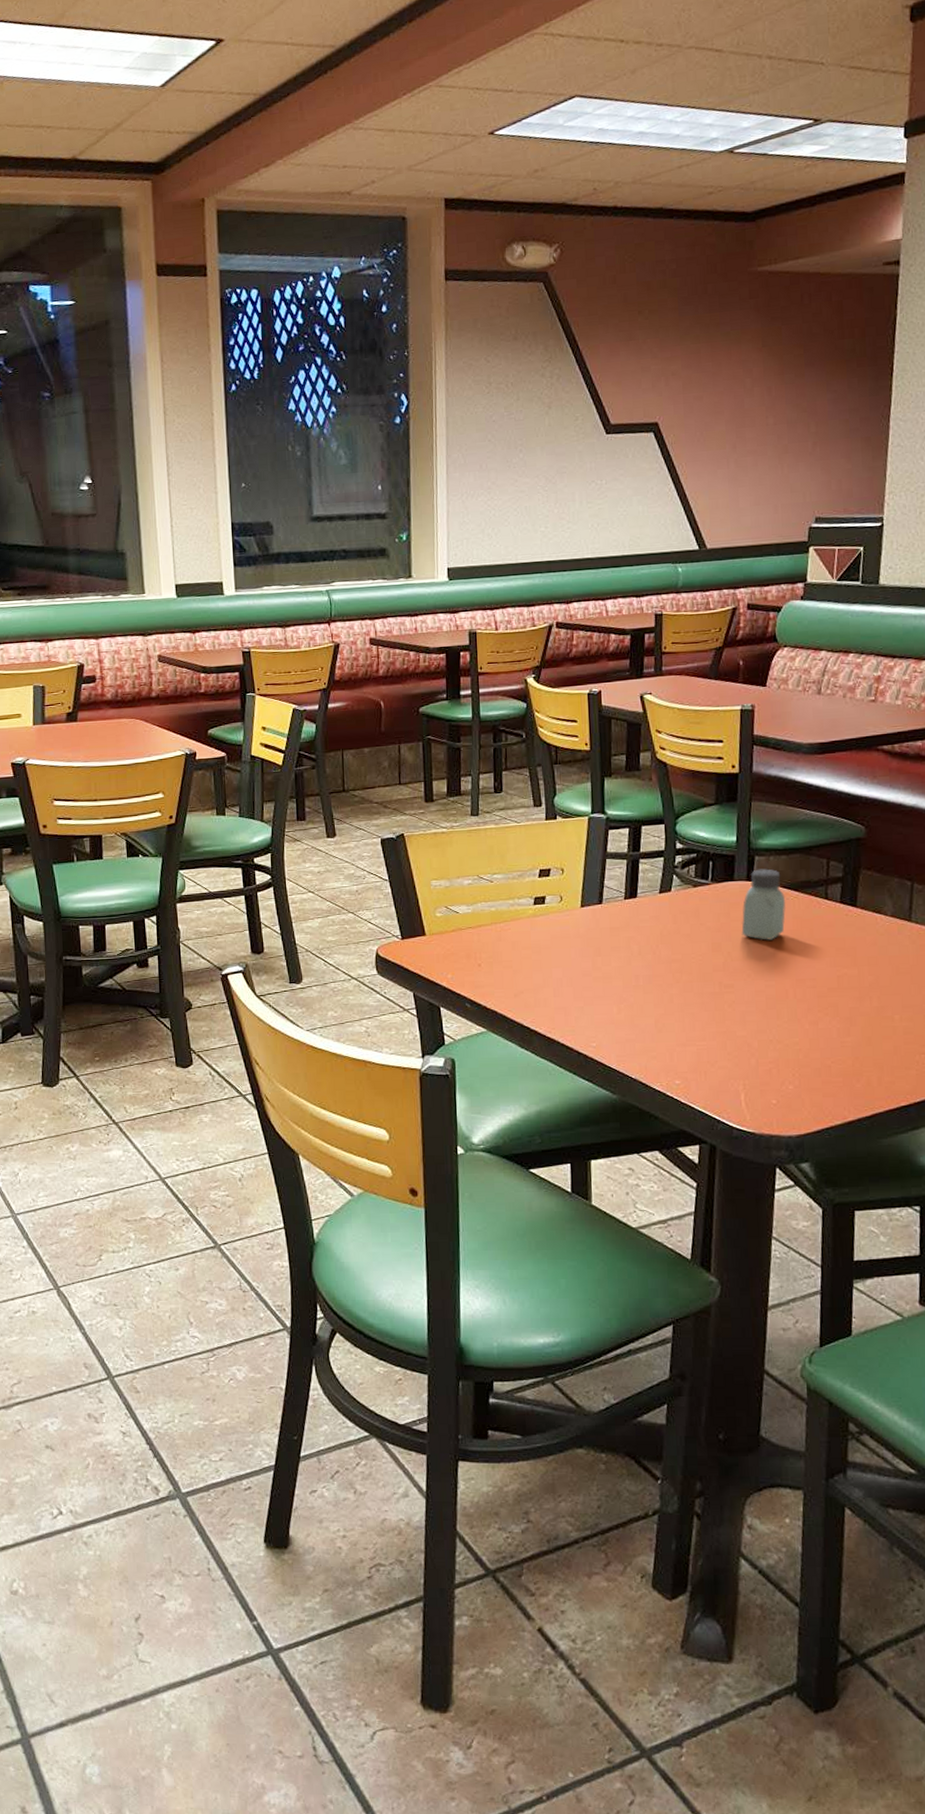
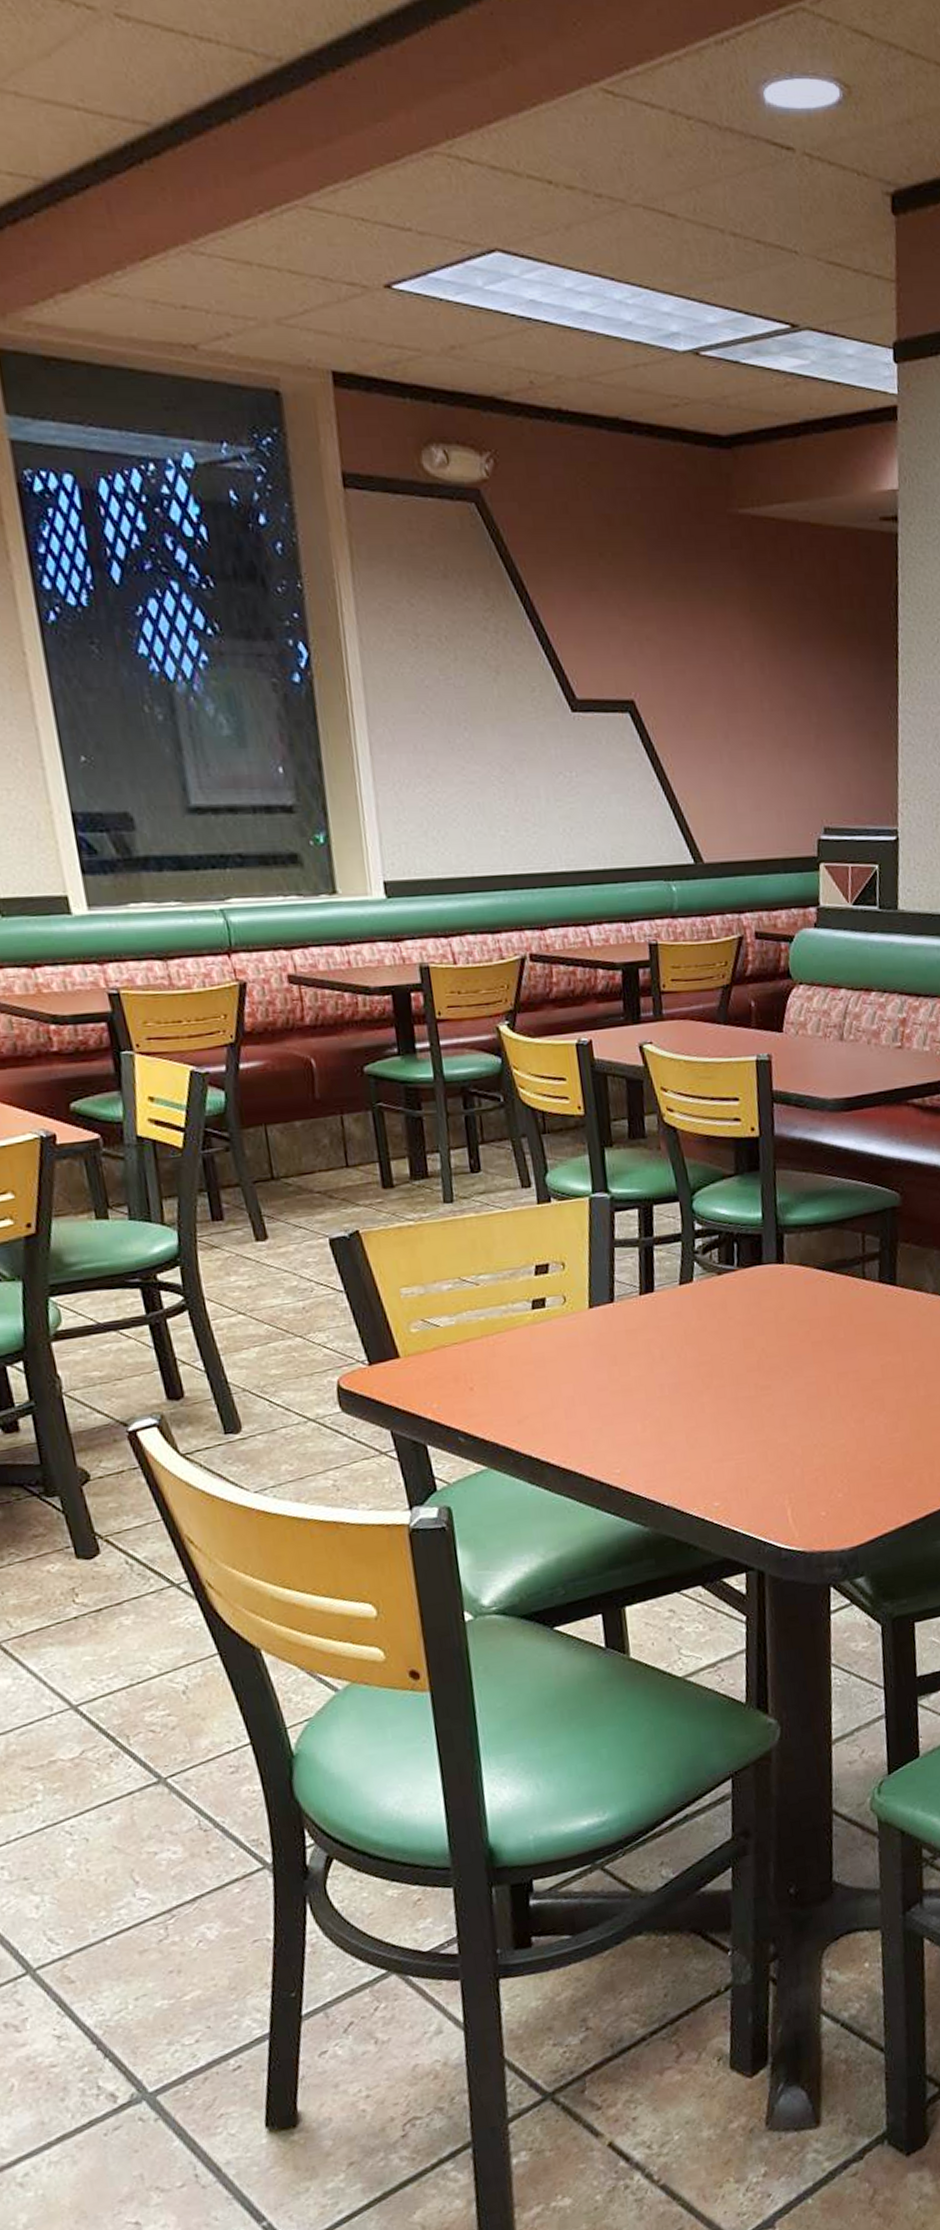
saltshaker: present [741,869,786,941] -> none [774,1248,822,1332]

